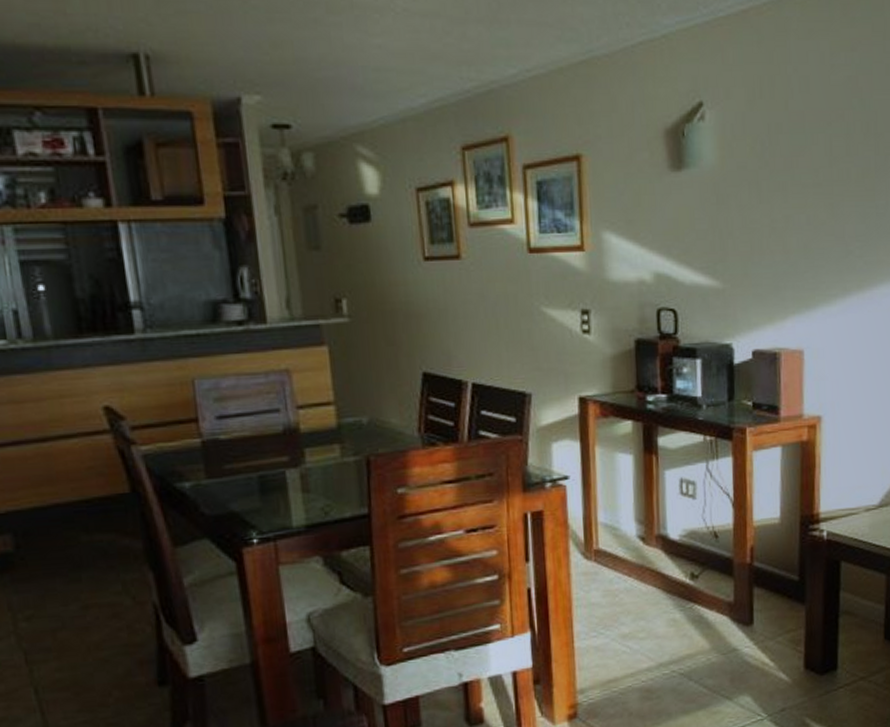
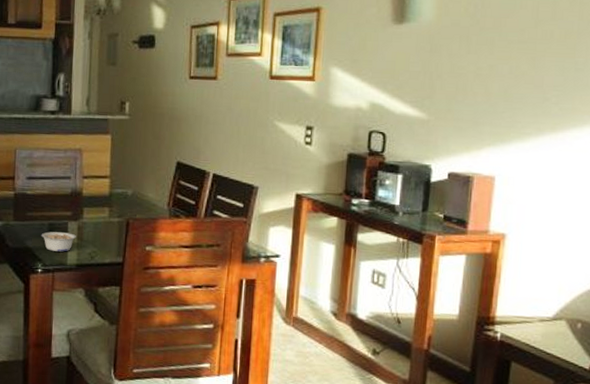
legume: none [249,484,301,513] -> present [41,231,77,252]

